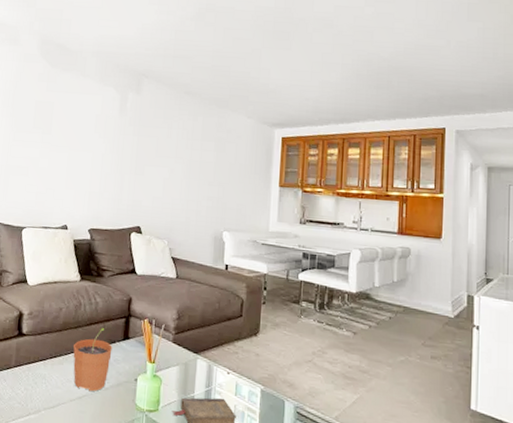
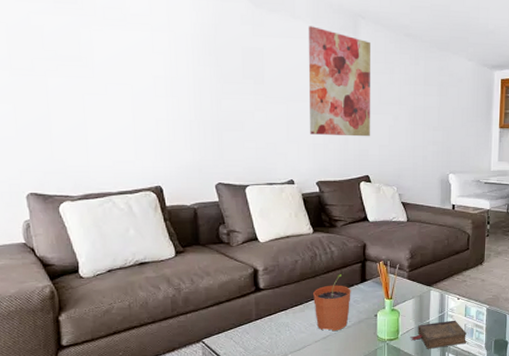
wall art: none [87,83,151,188] -> present [308,26,371,137]

